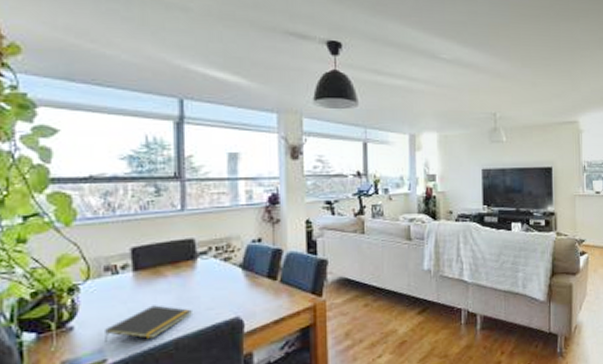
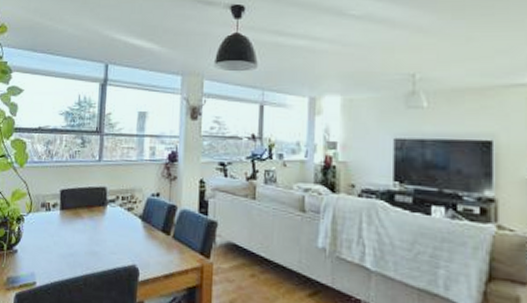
notepad: present [103,305,192,342] -> none [35,242,99,271]

